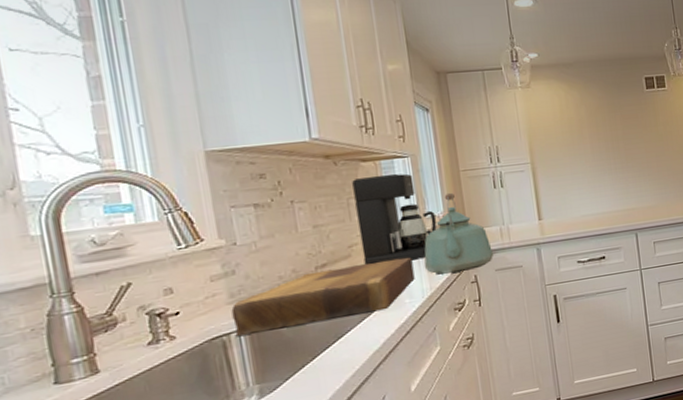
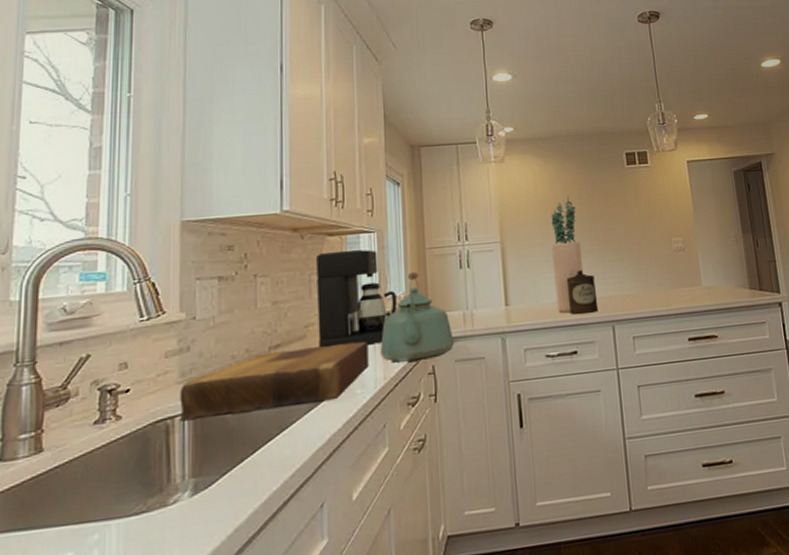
vase: none [577,119,609,224] -> present [550,196,584,313]
canister: none [593,185,623,225] -> present [566,269,599,315]

